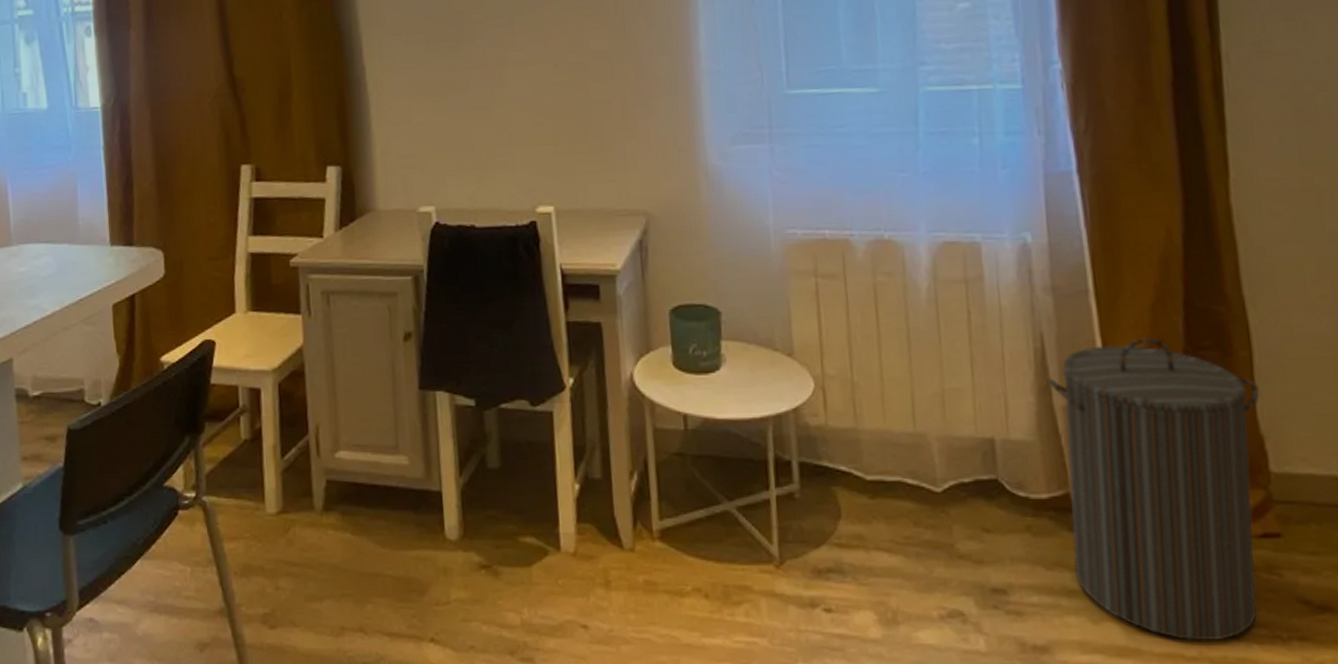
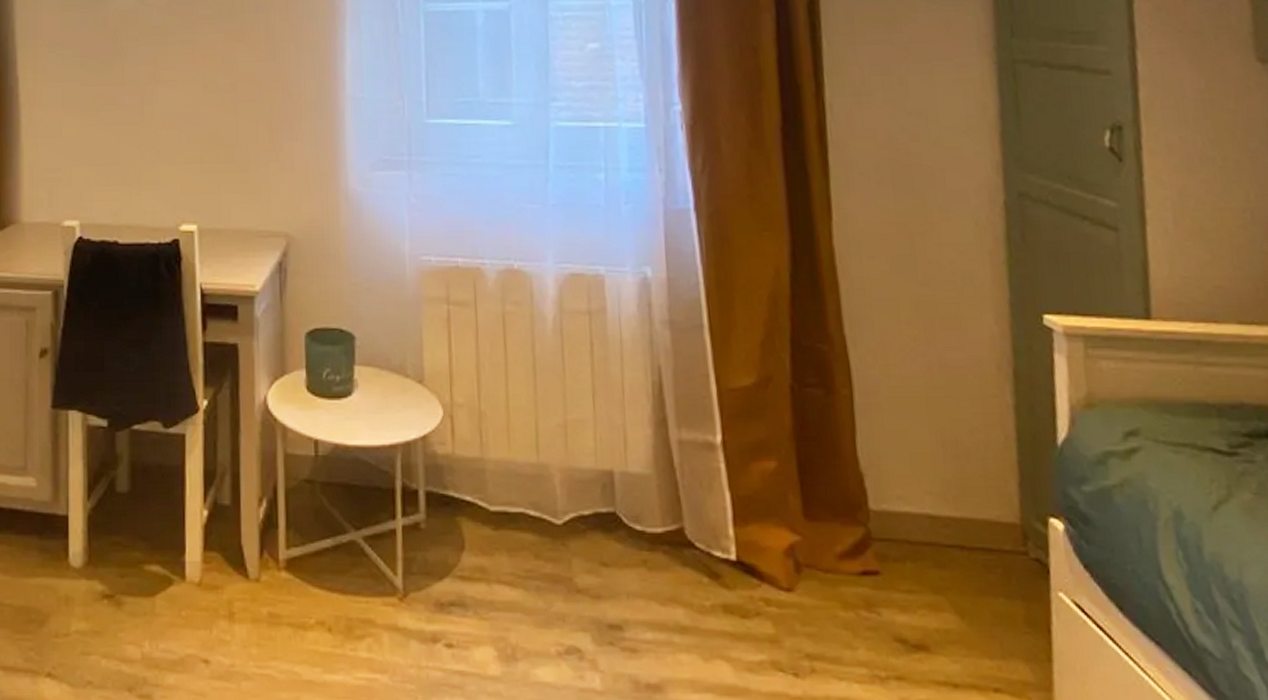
laundry hamper: present [1046,337,1260,641] -> none [663,373,860,680]

